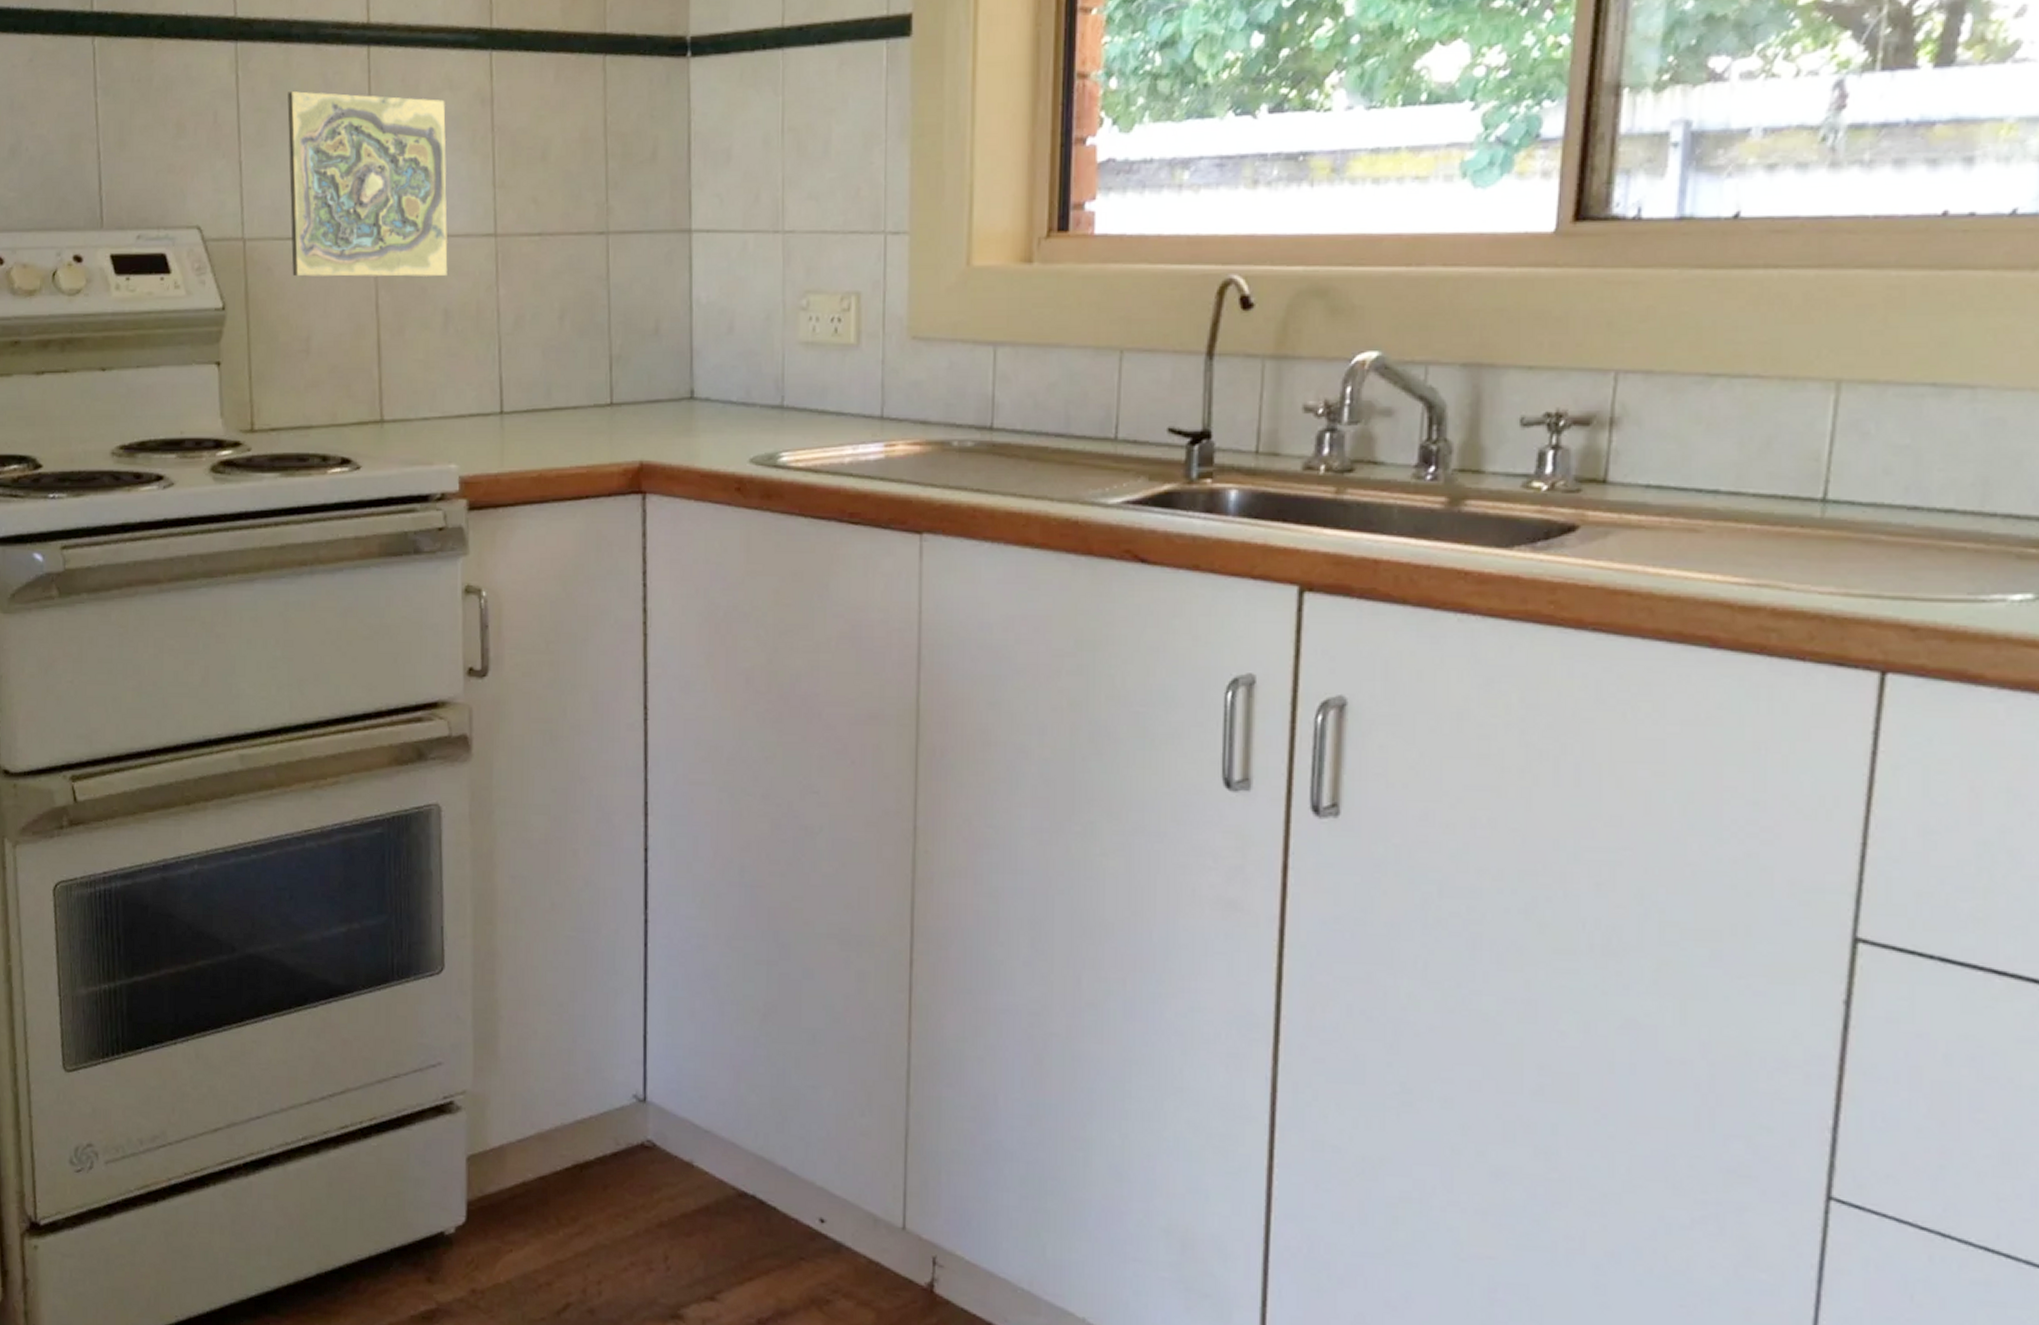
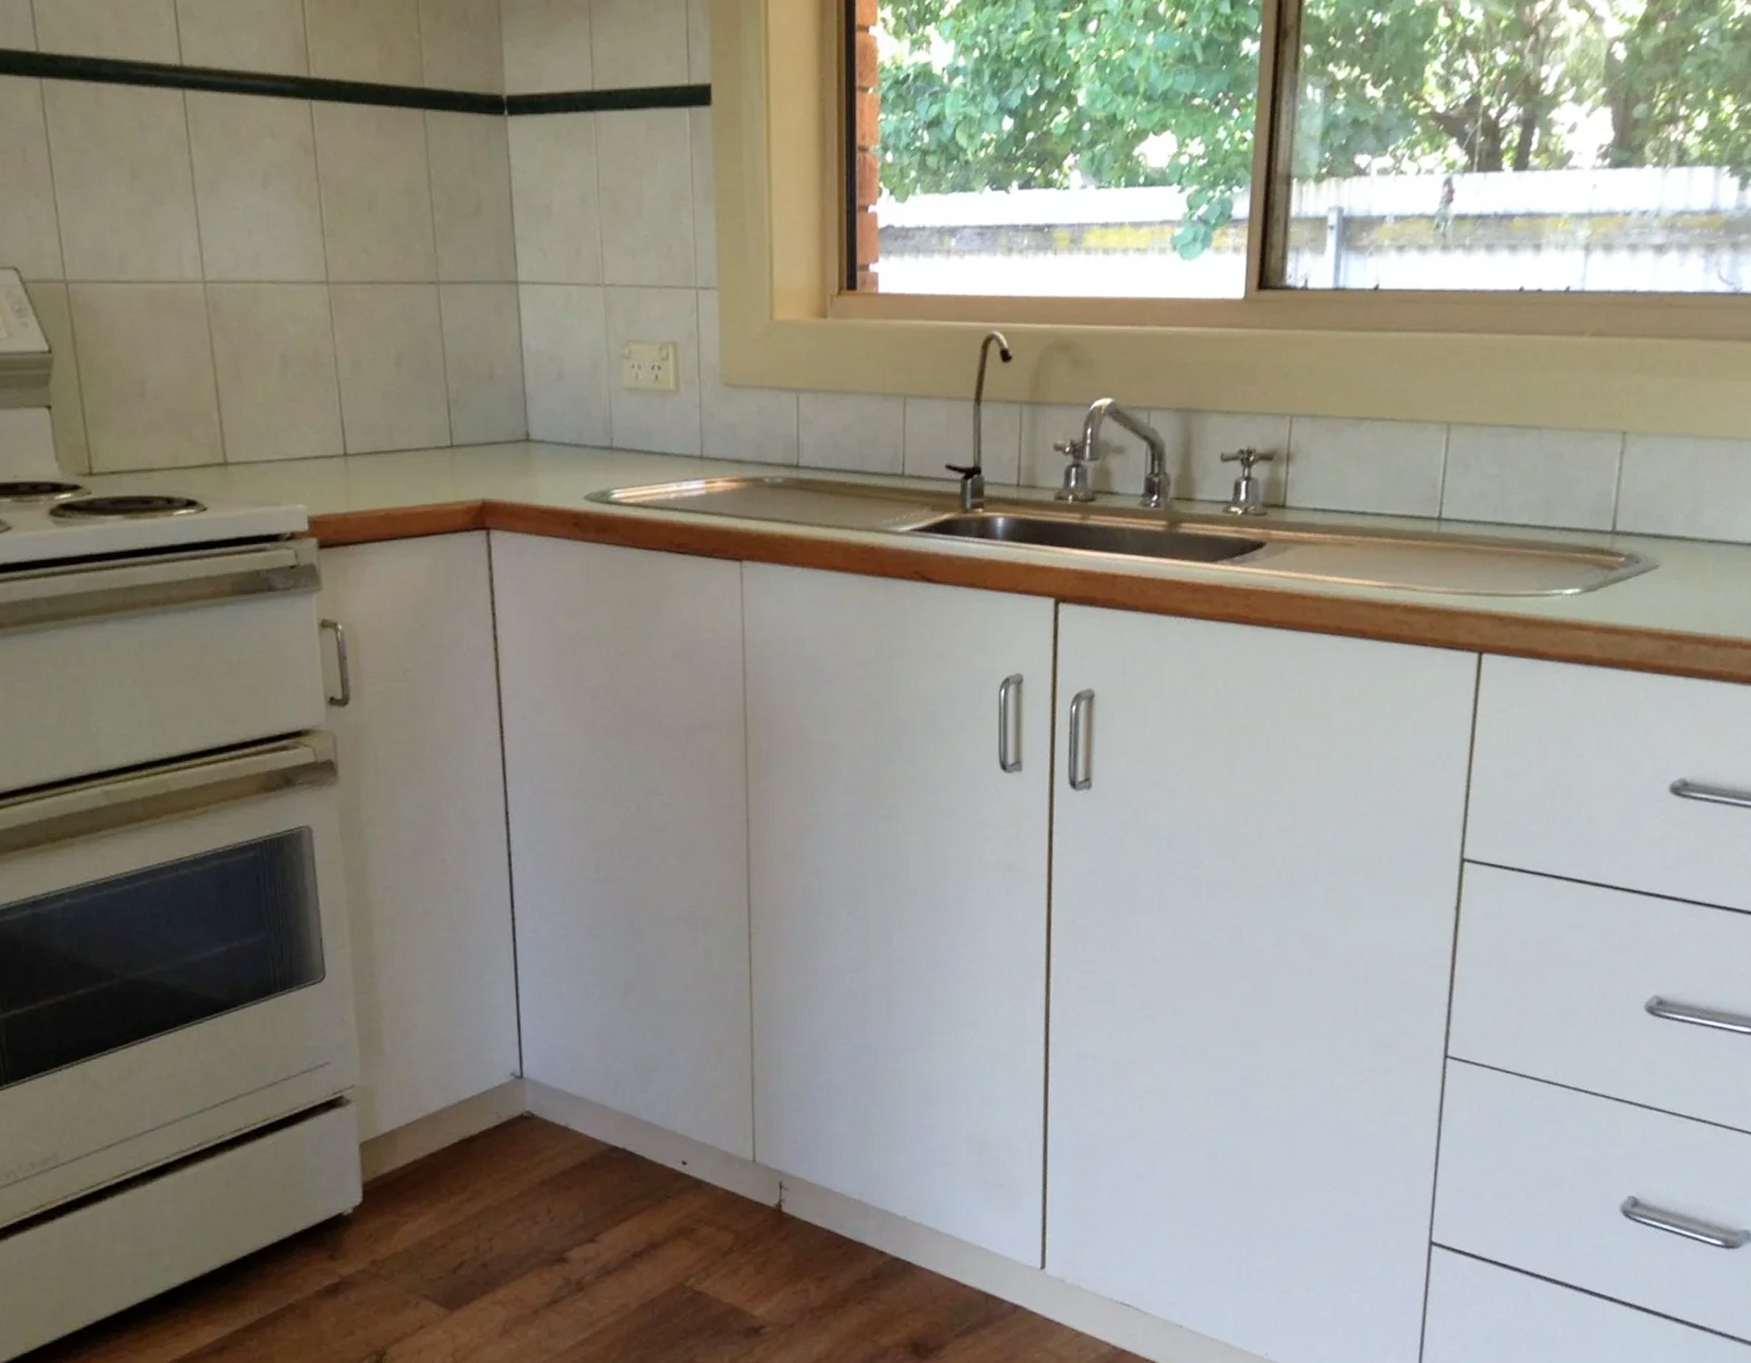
decorative tile: present [287,91,448,277] -> none [101,132,282,322]

